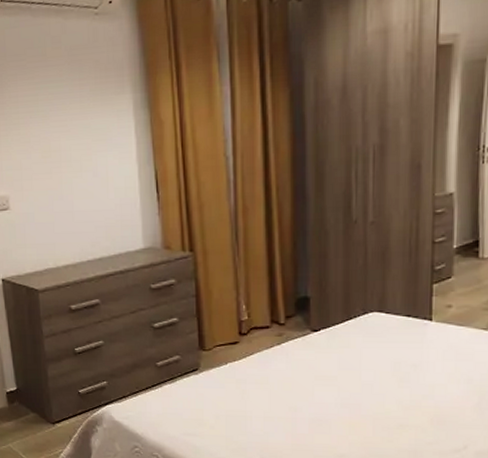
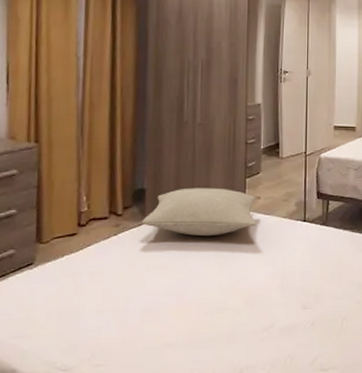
pillow: none [307,295,446,348] -> present [142,188,256,236]

